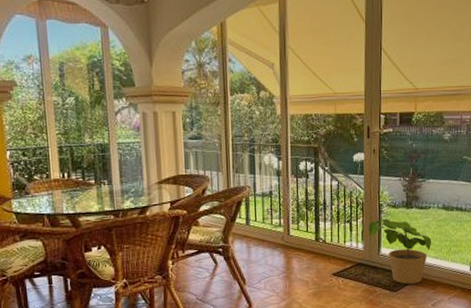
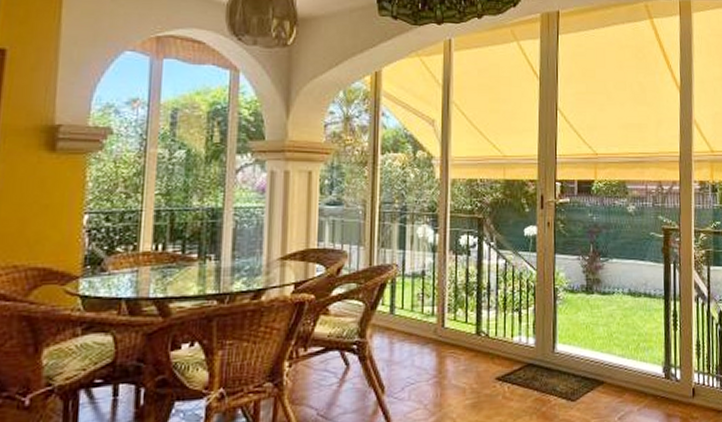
potted plant: present [368,218,432,284] -> none [541,306,617,391]

